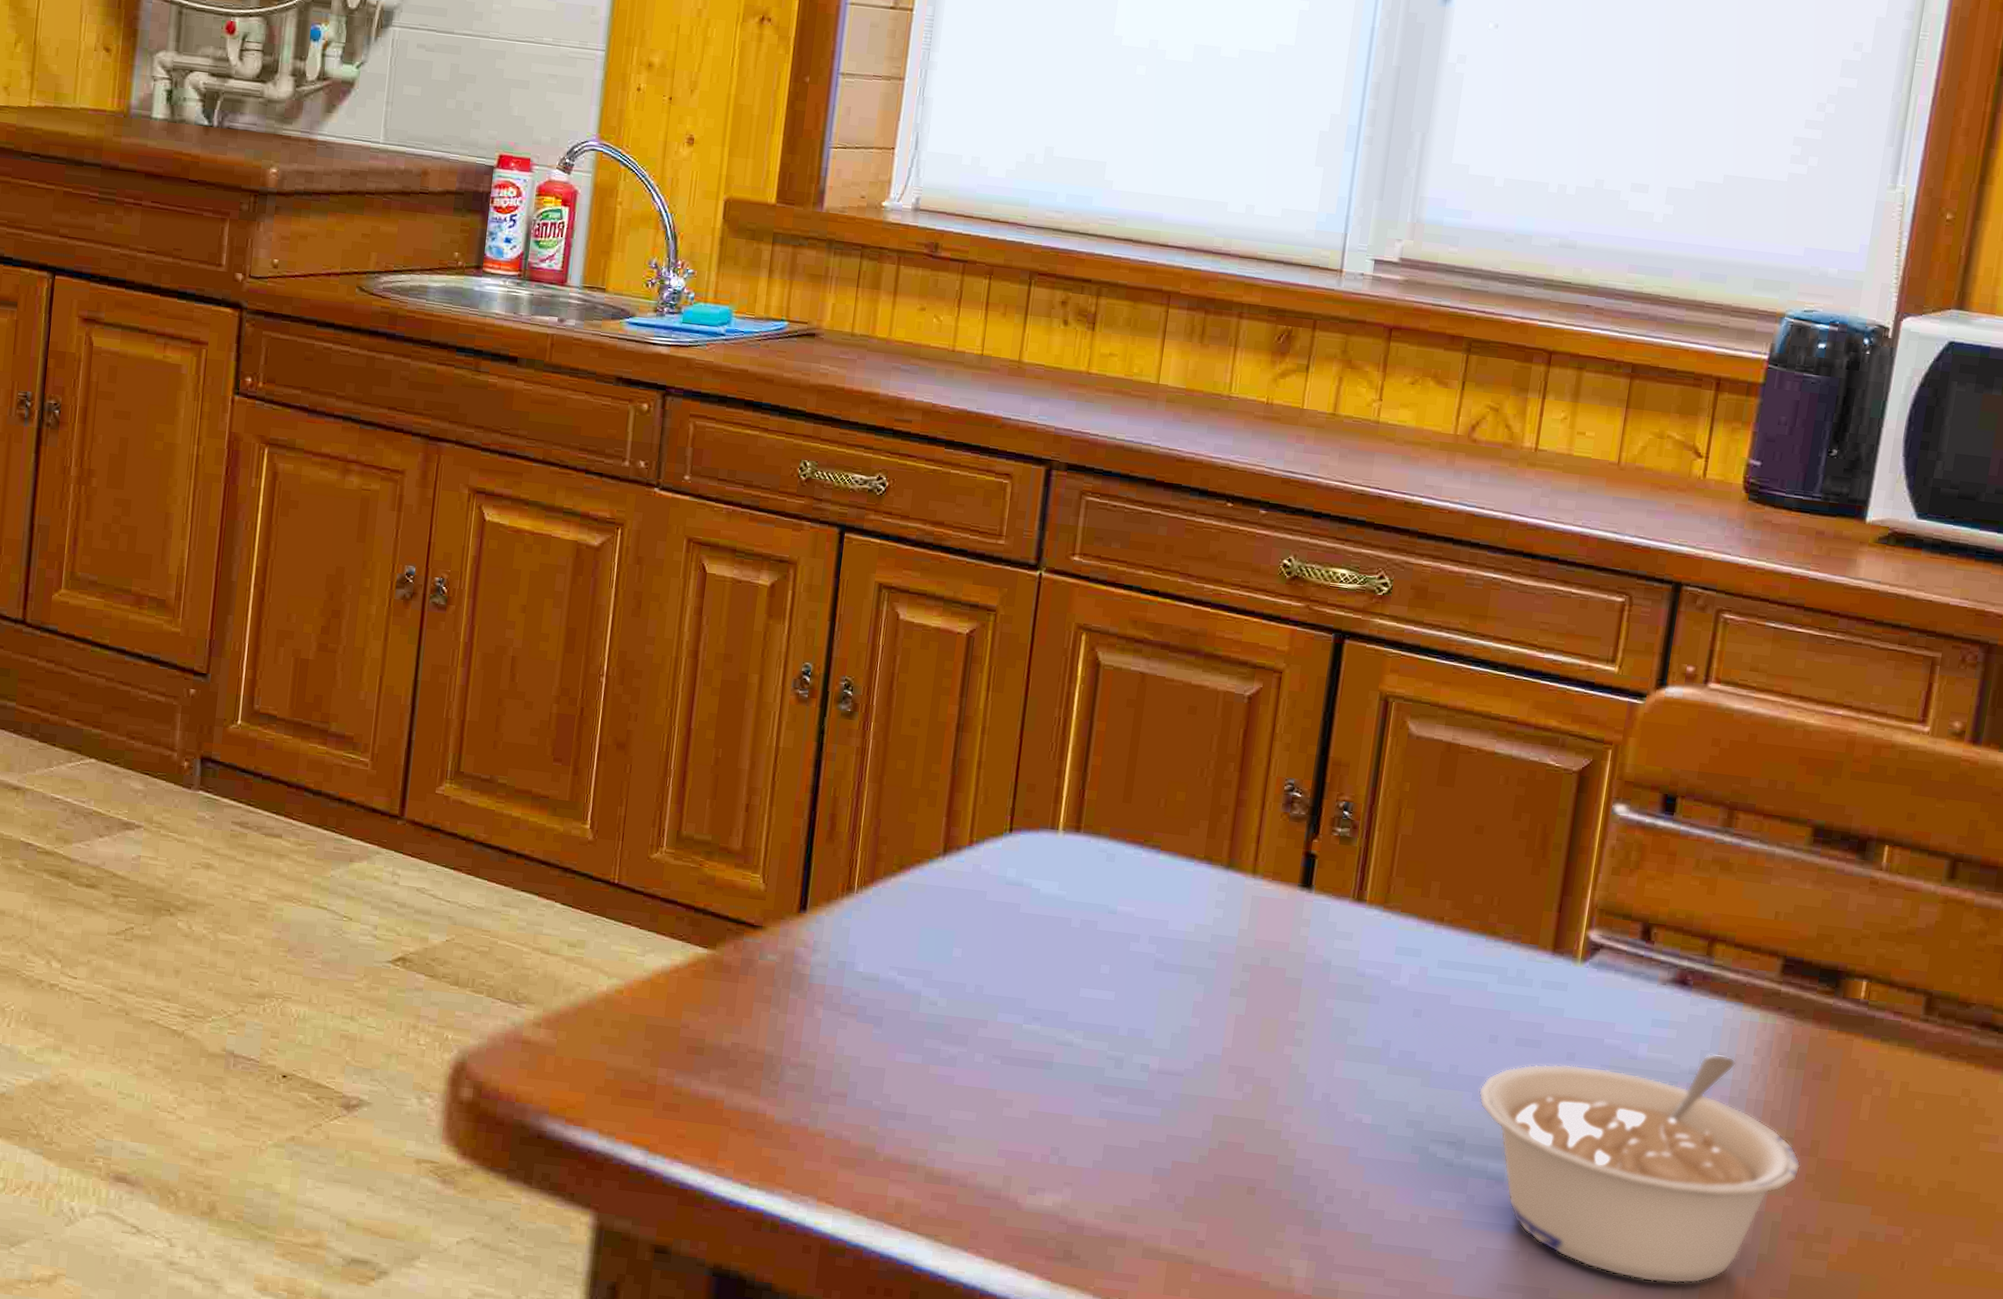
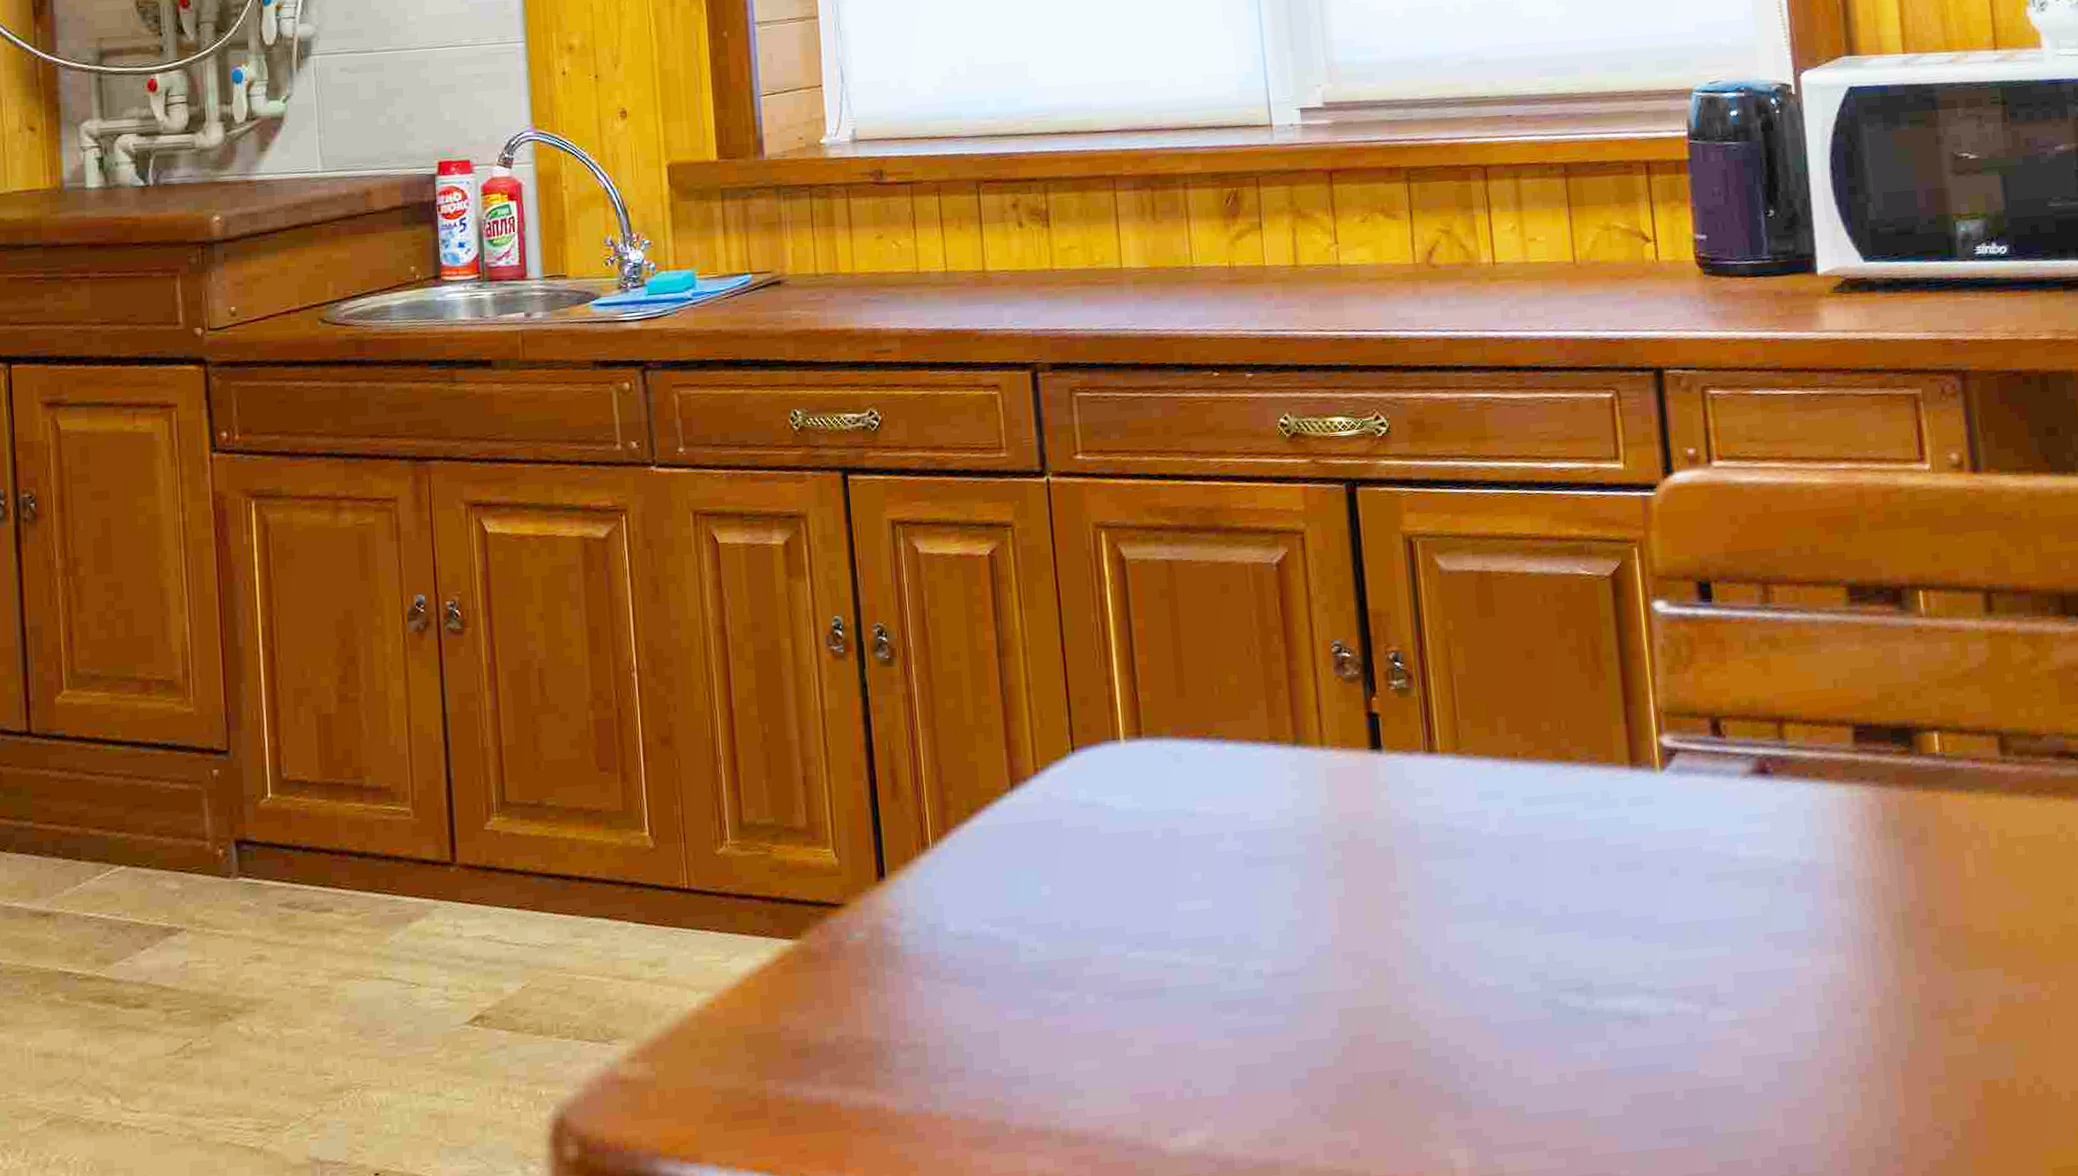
legume: present [1478,1053,1801,1284] -> none [1593,838,1925,1096]

